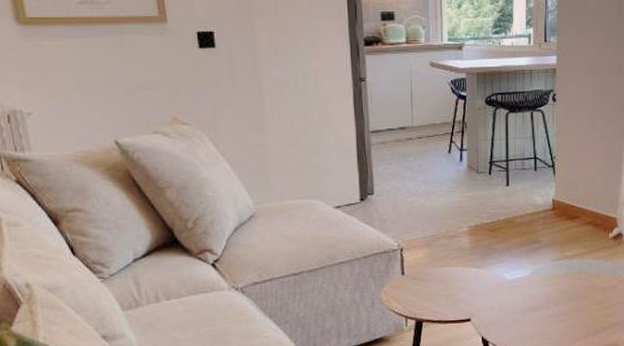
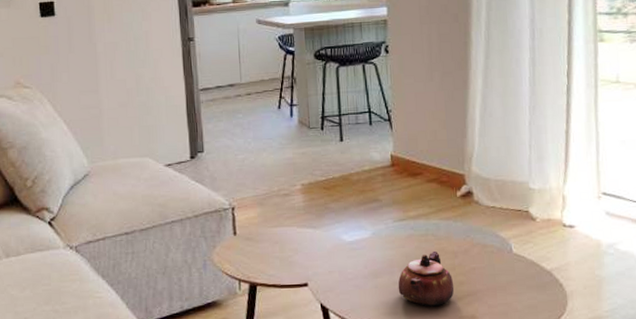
teapot: none [552,287,601,337] -> present [398,250,455,307]

